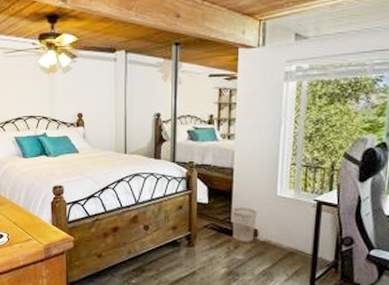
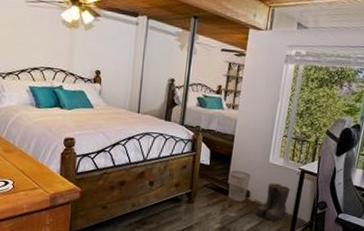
boots: none [266,219,306,263] -> present [255,183,291,222]

